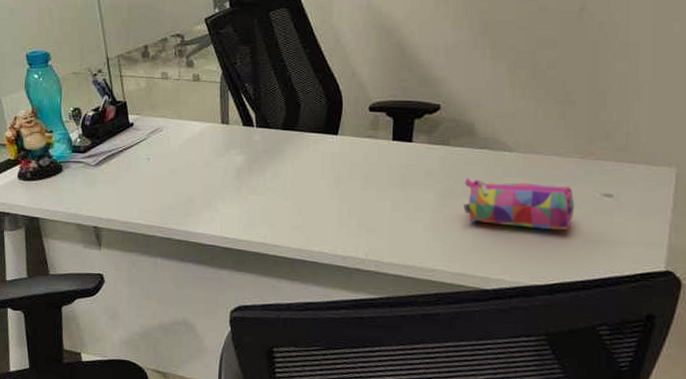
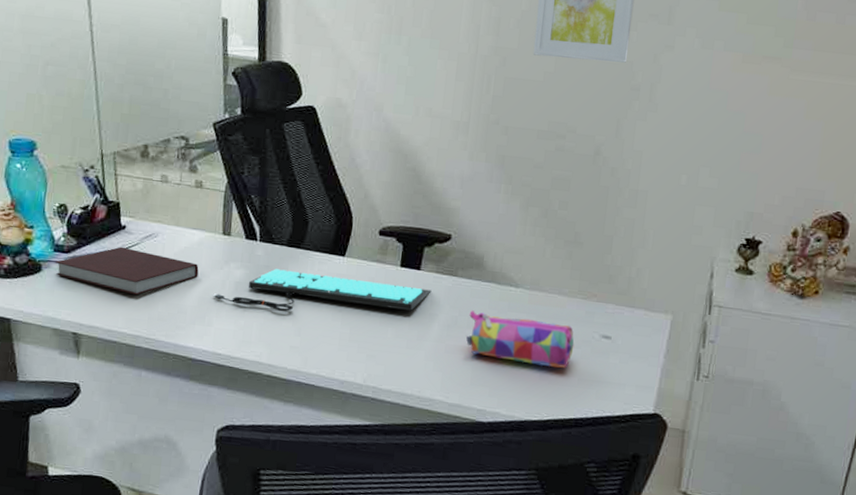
notebook: none [73,143,202,188] -> present [55,246,199,296]
computer keyboard: none [216,152,425,192] -> present [212,269,432,311]

